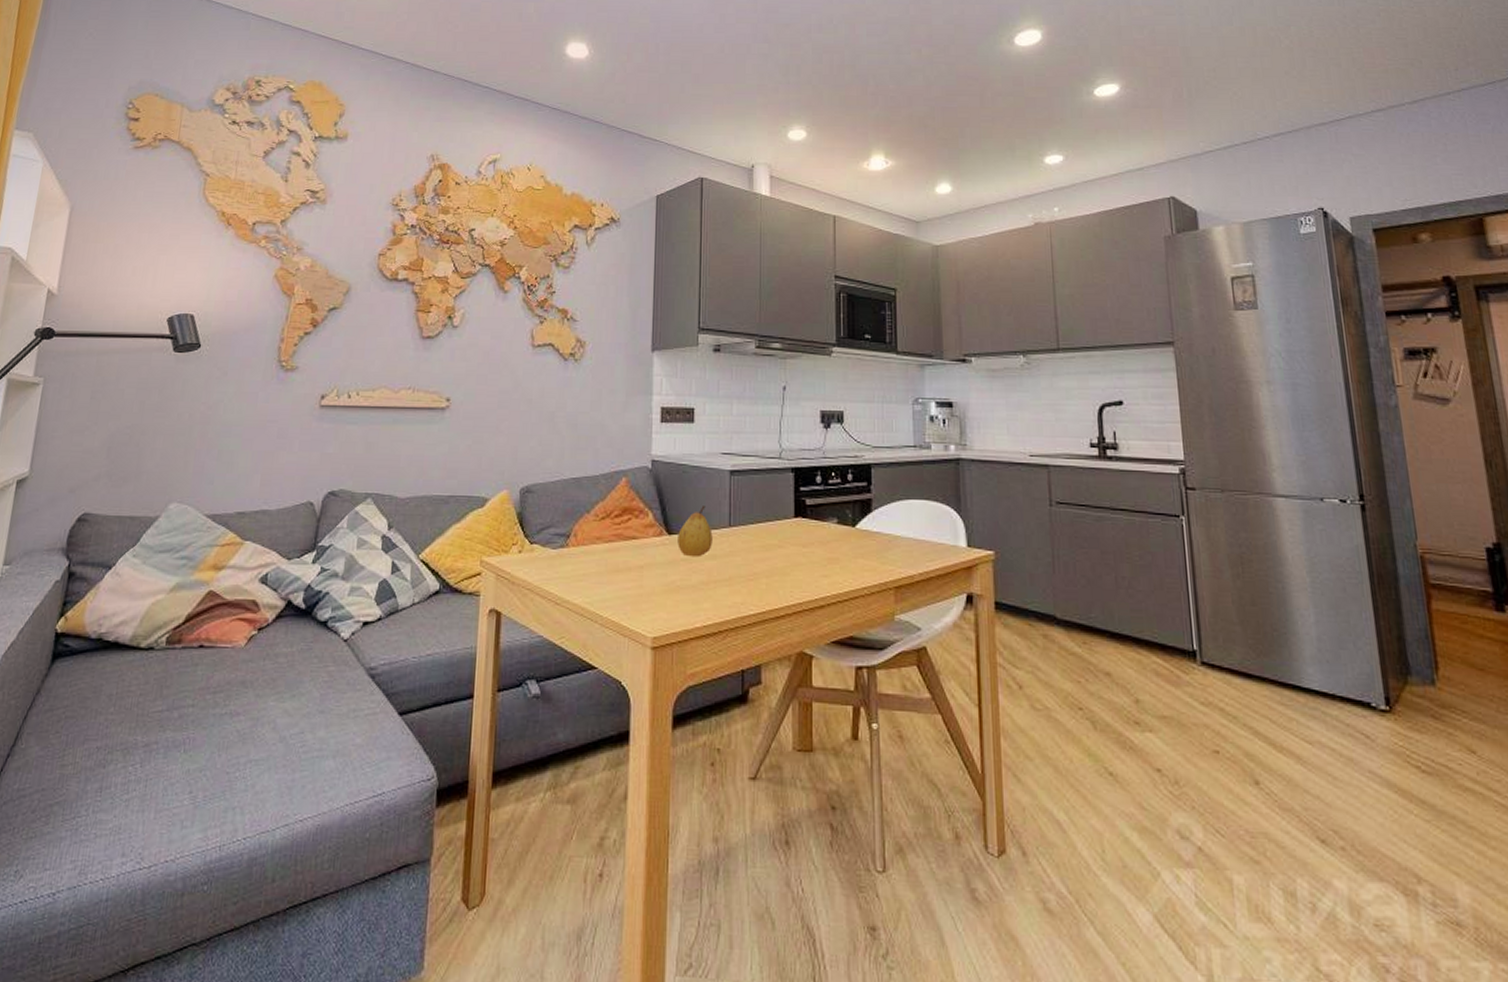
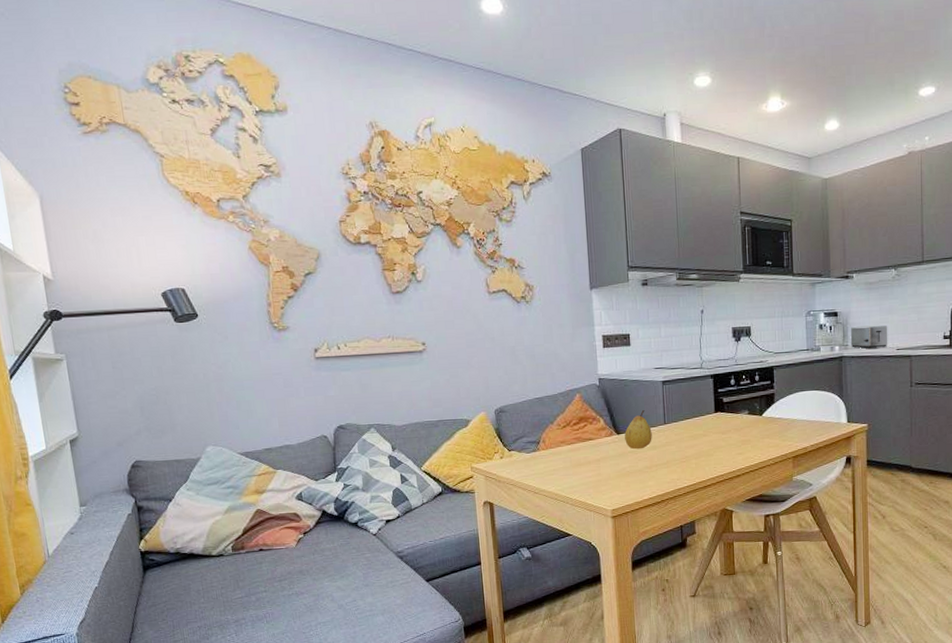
toaster: none [969,422,1018,453] -> present [850,325,888,349]

